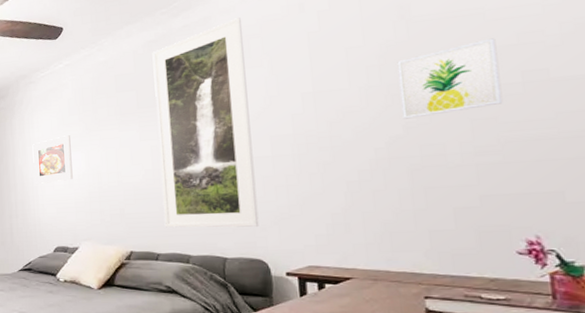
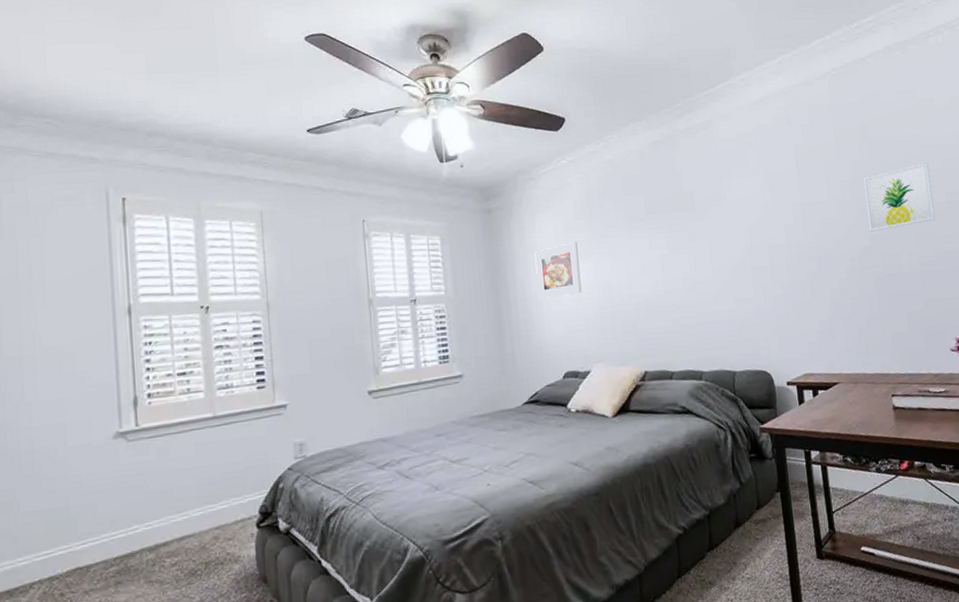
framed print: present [152,17,259,228] -> none [658,125,762,343]

